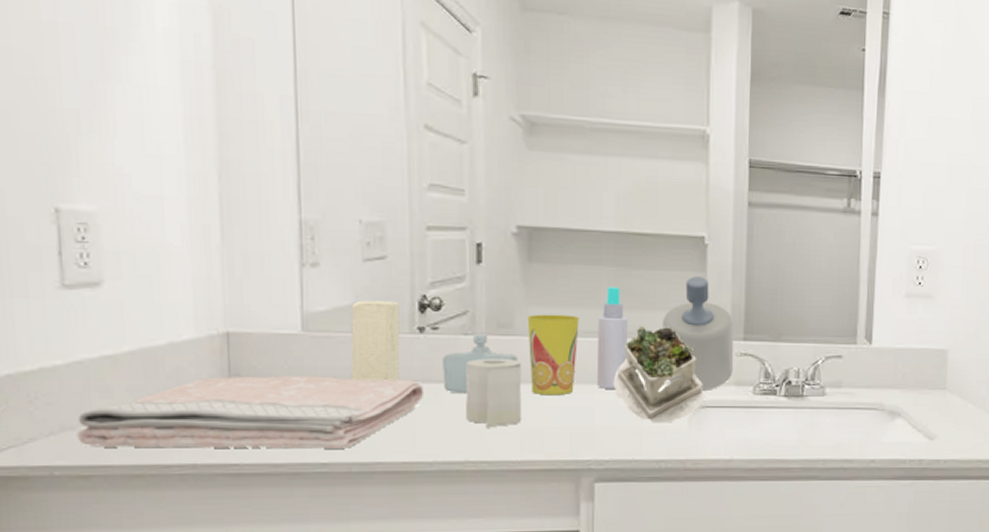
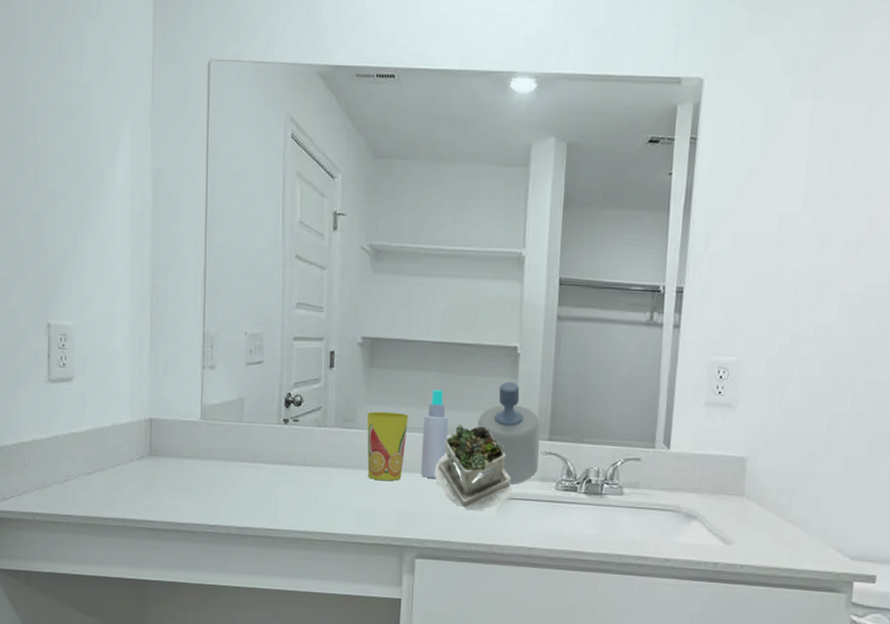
towel: present [76,376,425,449] -> none [51,452,286,514]
candle: present [351,300,400,381] -> none [233,396,271,463]
perfume bottle: present [442,334,517,394] -> none [300,426,358,476]
toilet paper roll: present [465,358,522,428] -> none [316,447,361,506]

